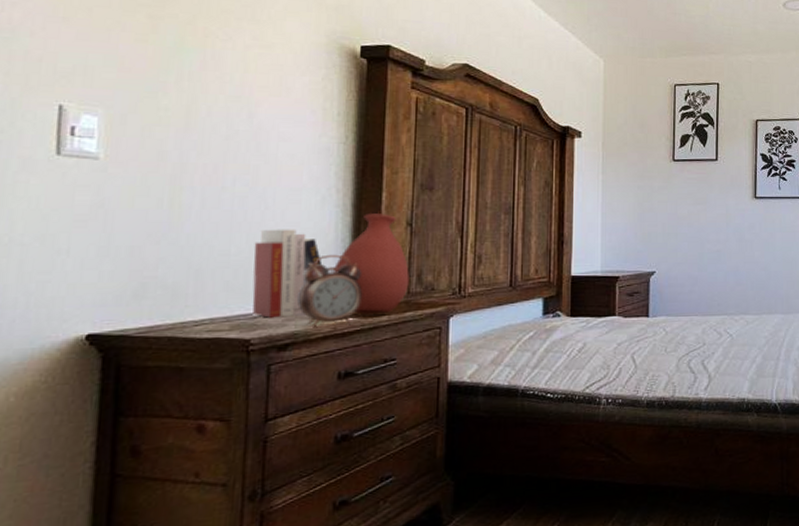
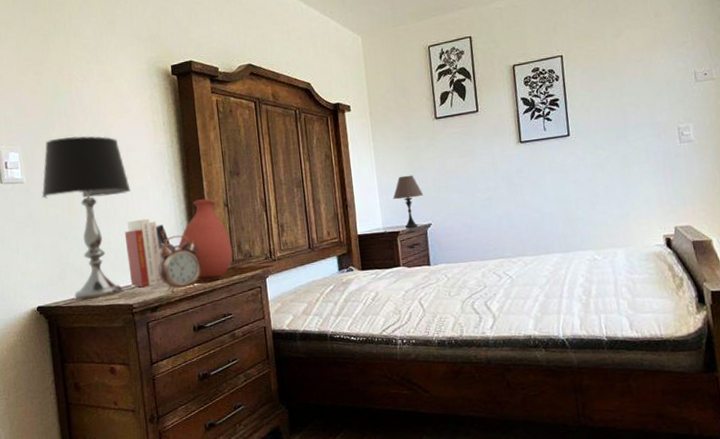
table lamp: none [127,107,275,330] -> present [41,136,131,301]
table lamp: none [602,216,651,280] -> present [384,175,424,236]

